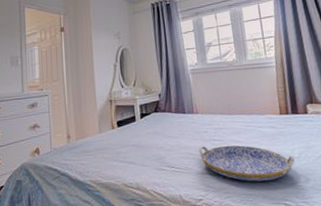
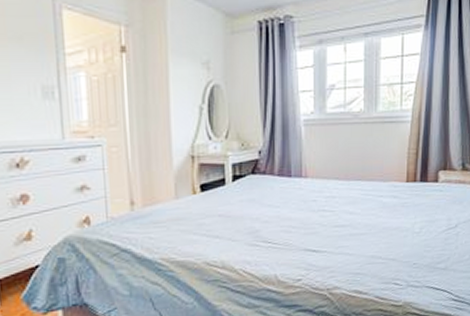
serving tray: present [199,145,295,182] -> none [304,217,414,260]

